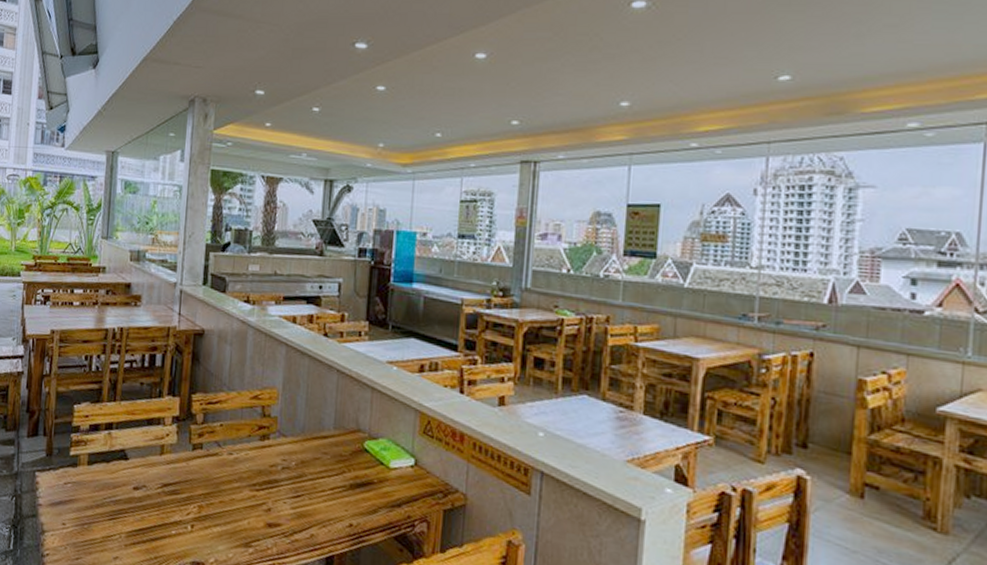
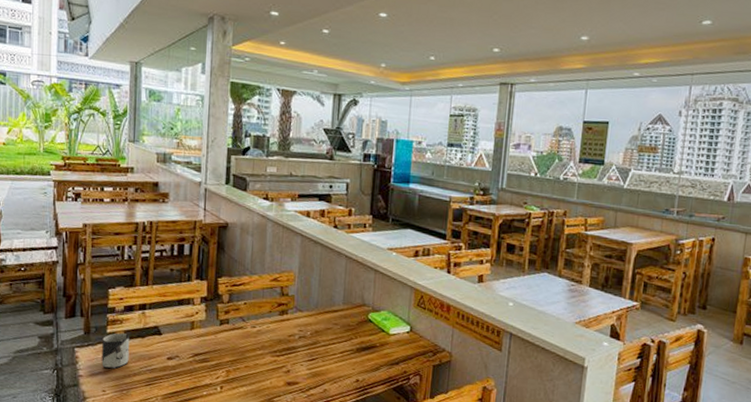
cup: none [63,455,94,499] -> present [101,333,130,369]

